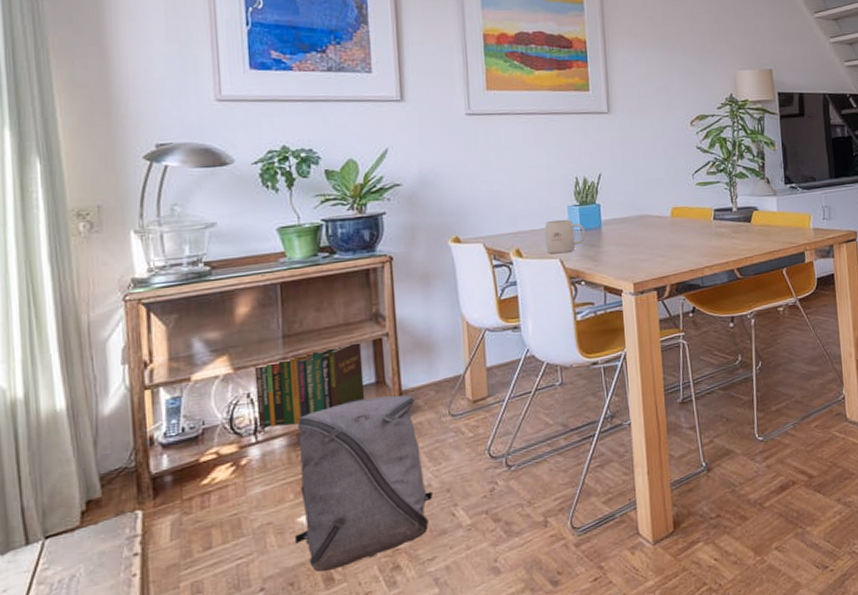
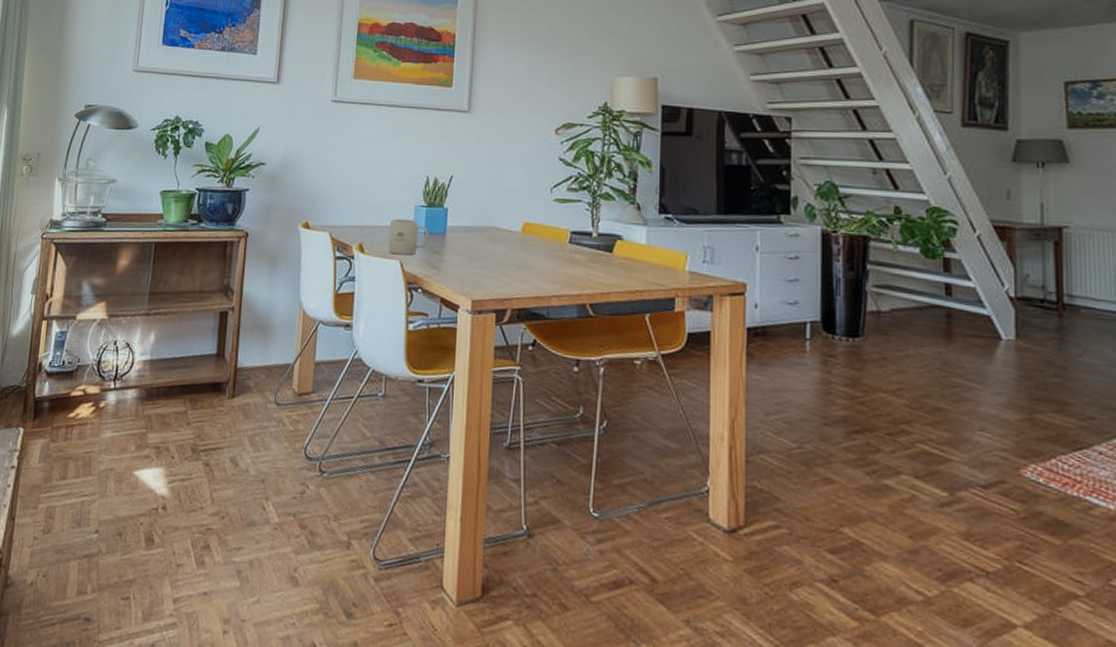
books: present [254,341,365,428] -> none [118,310,210,379]
backpack: present [294,395,434,572] -> none [128,367,250,532]

